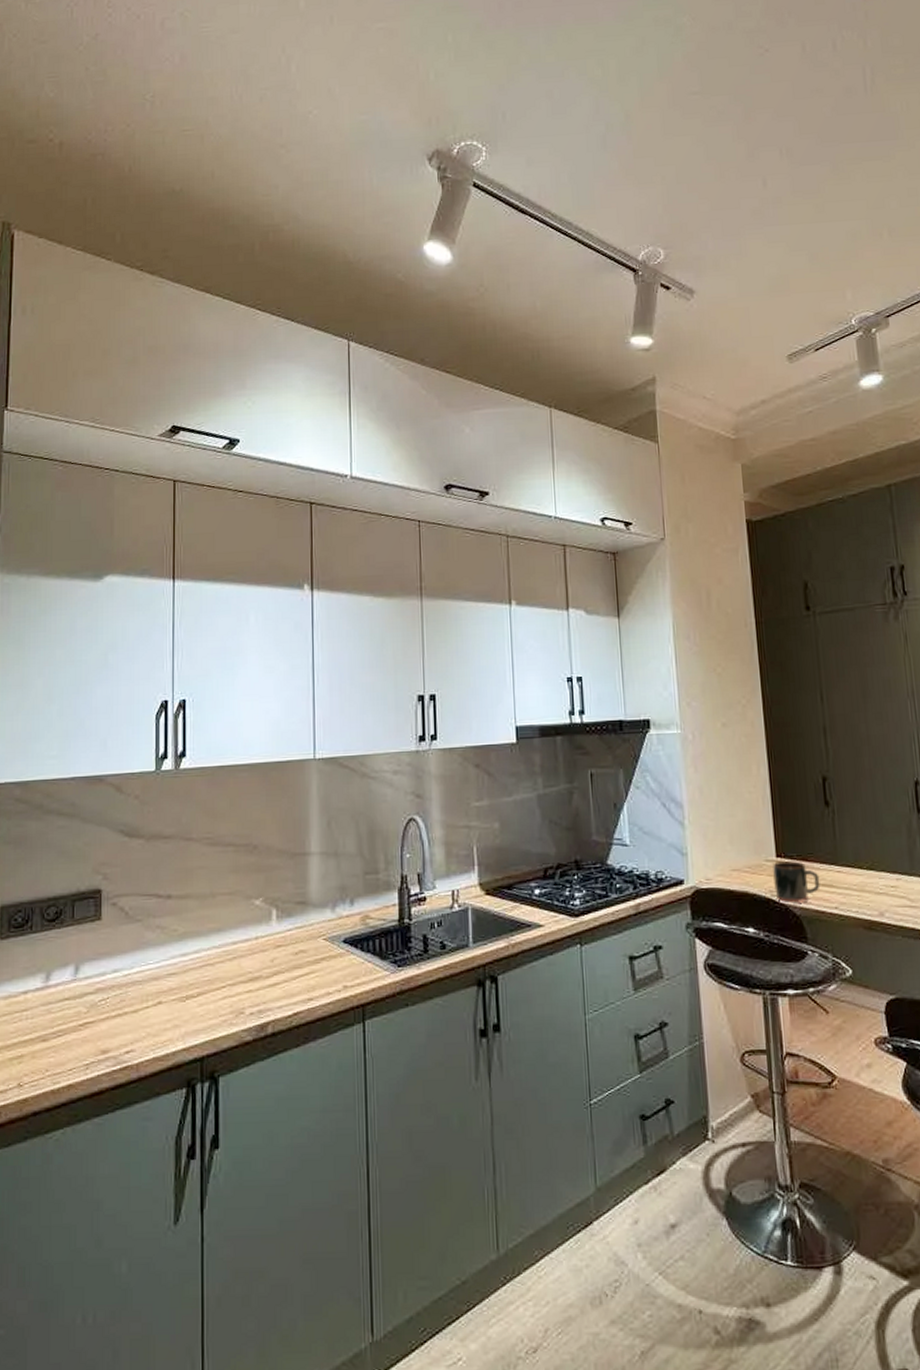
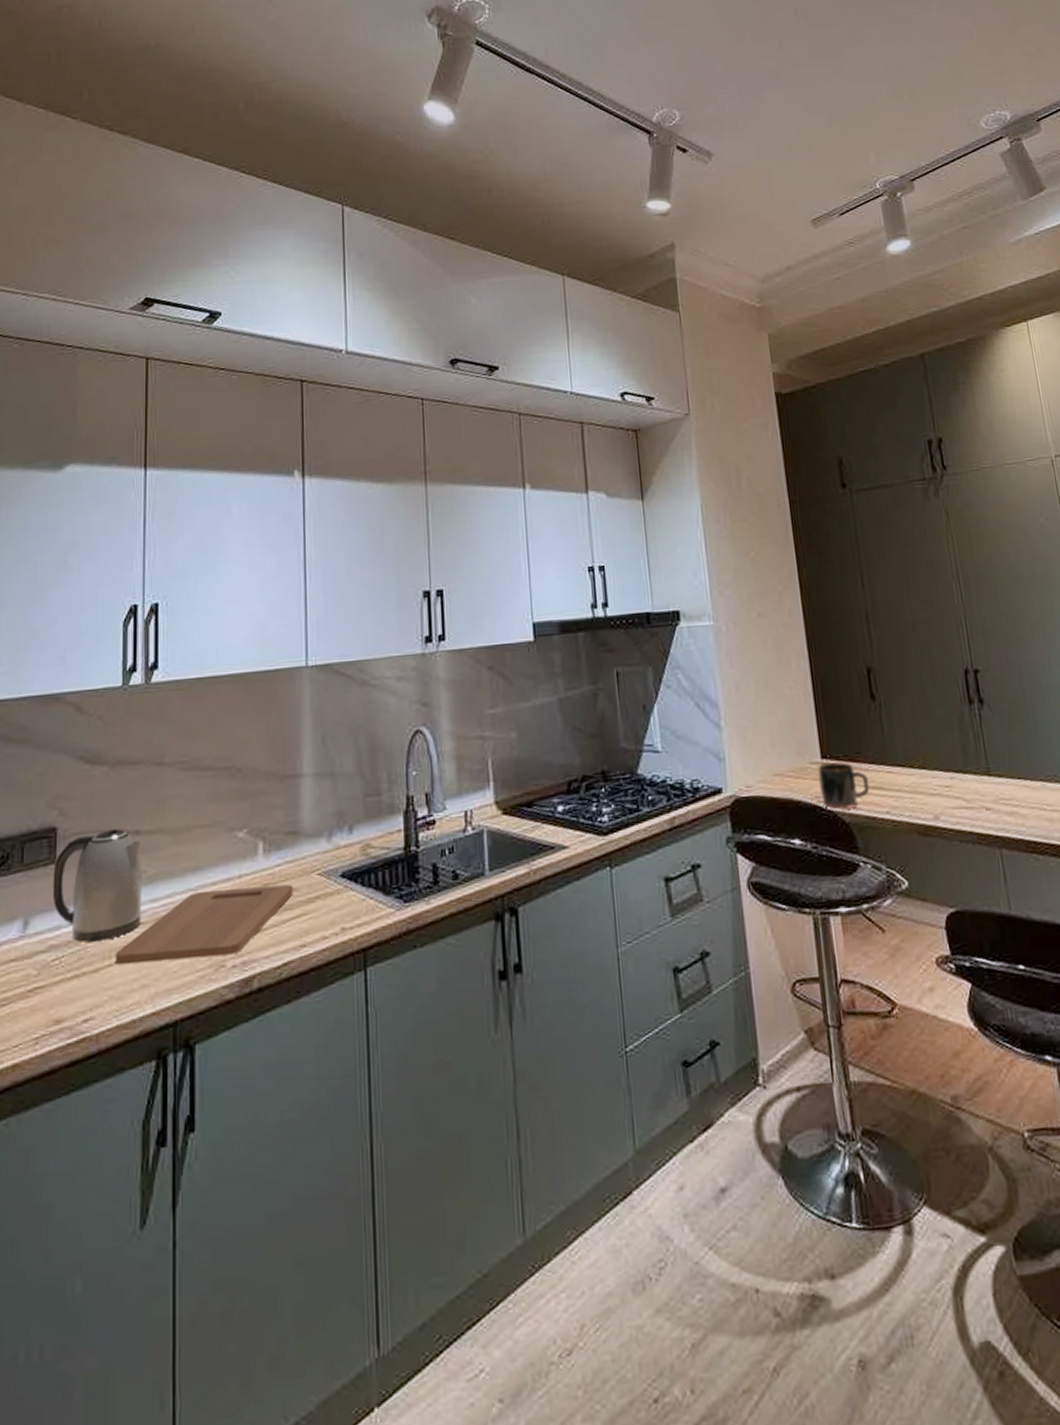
kettle: none [98,893,173,987] -> present [52,828,142,943]
cutting board: none [151,947,302,1008] -> present [115,884,294,965]

